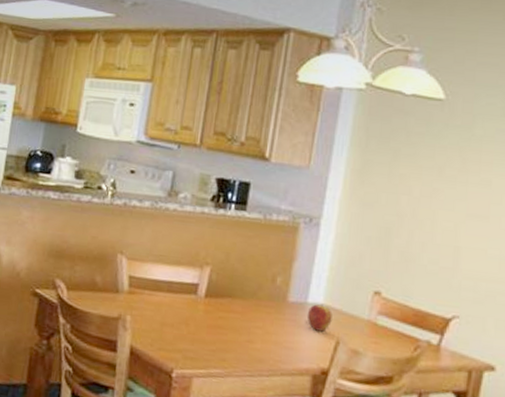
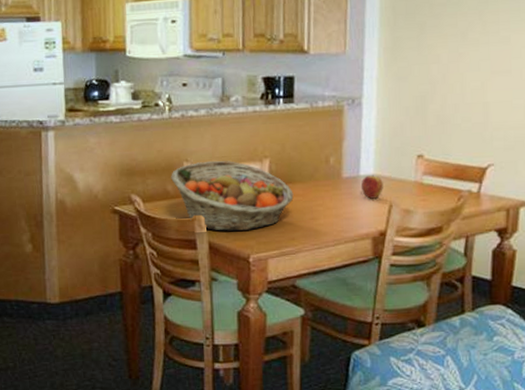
fruit basket: none [101,256,232,342] -> present [171,161,294,232]

